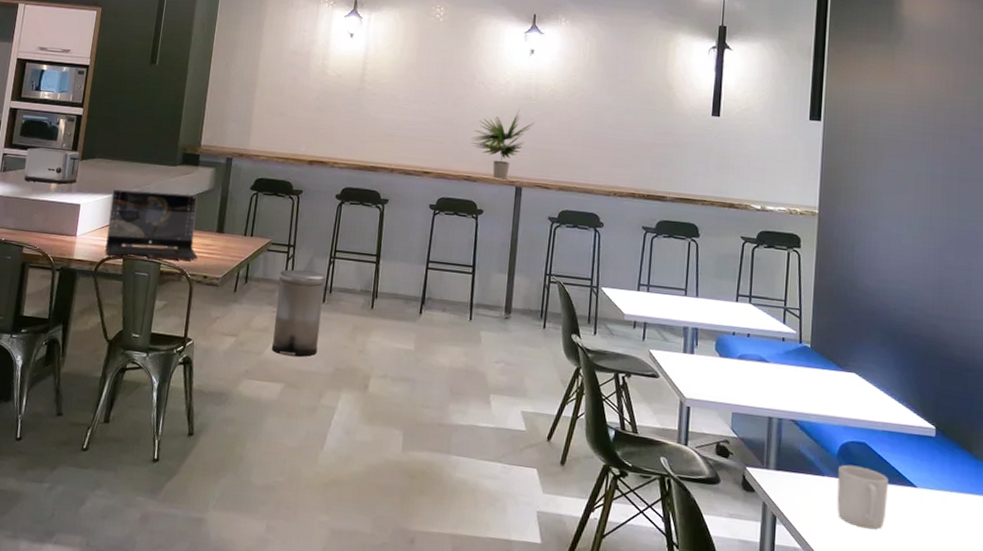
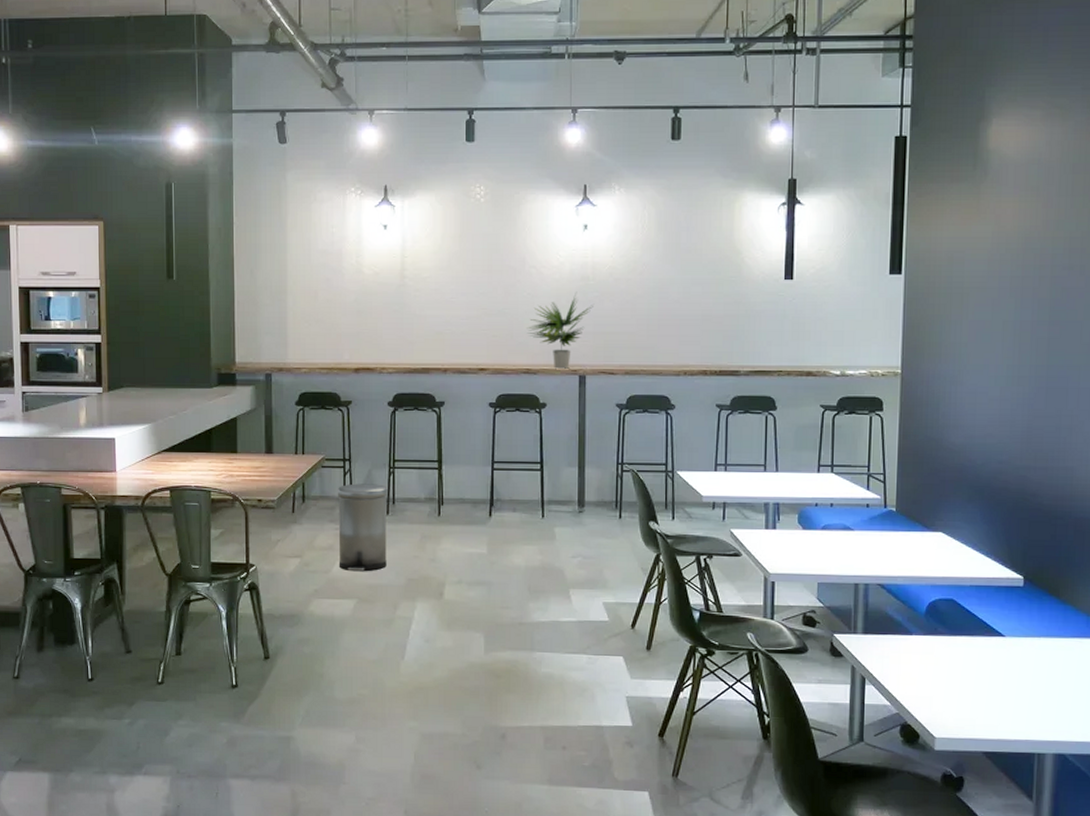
toaster: present [24,147,81,185] -> none [47,381,108,419]
laptop computer: present [105,189,198,260] -> none [147,416,249,489]
mug: present [837,464,888,529] -> none [925,621,976,680]

